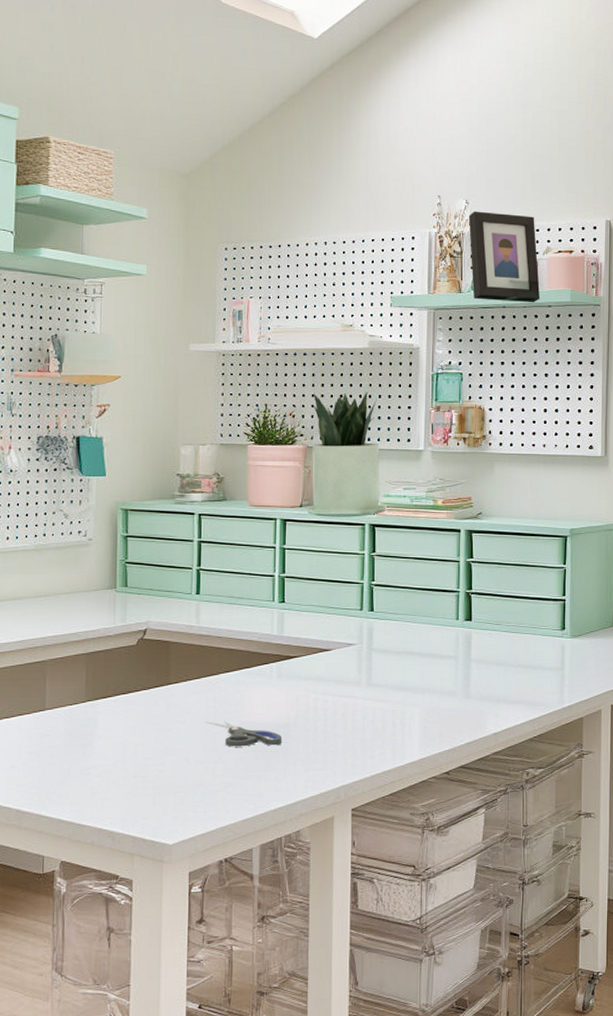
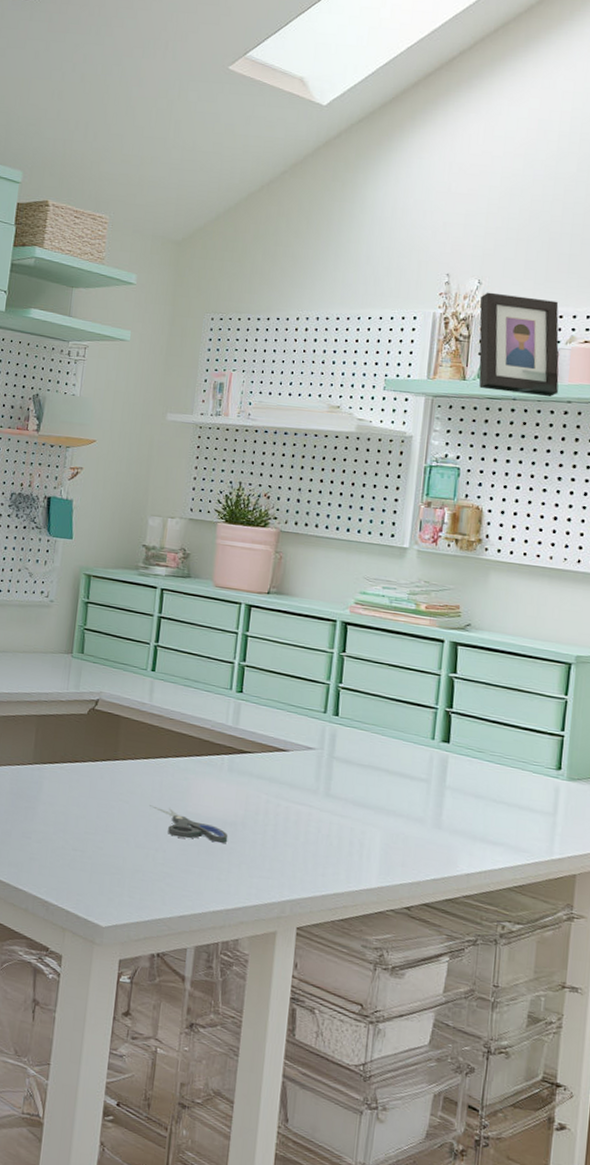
planter: present [305,391,388,517] -> none [272,475,364,613]

